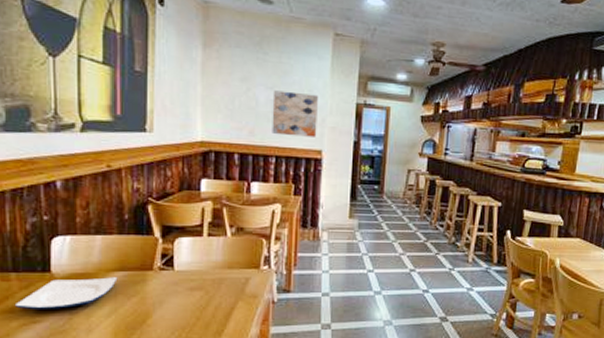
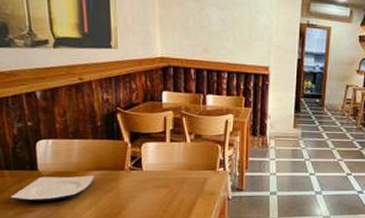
wall art: present [272,90,318,137] -> none [224,10,265,55]

